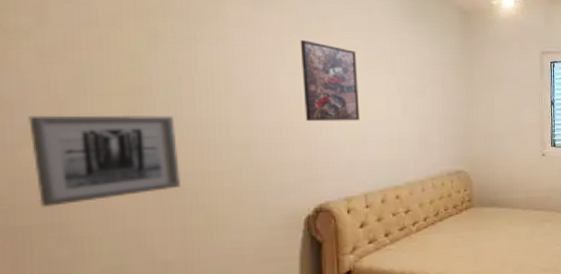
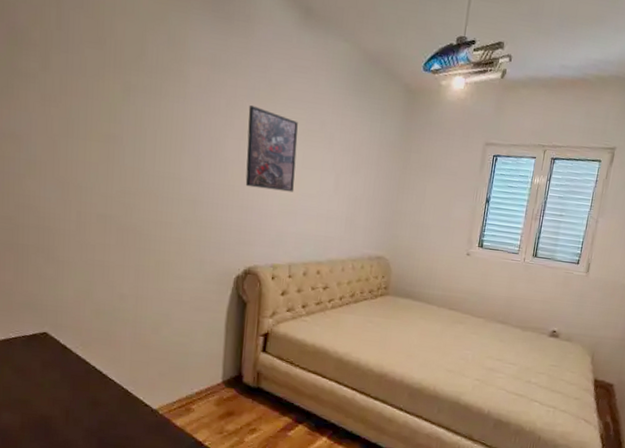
wall art: present [28,114,182,207] -> none [31,150,139,232]

